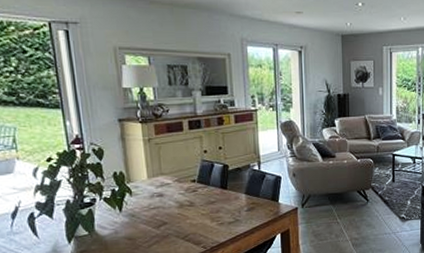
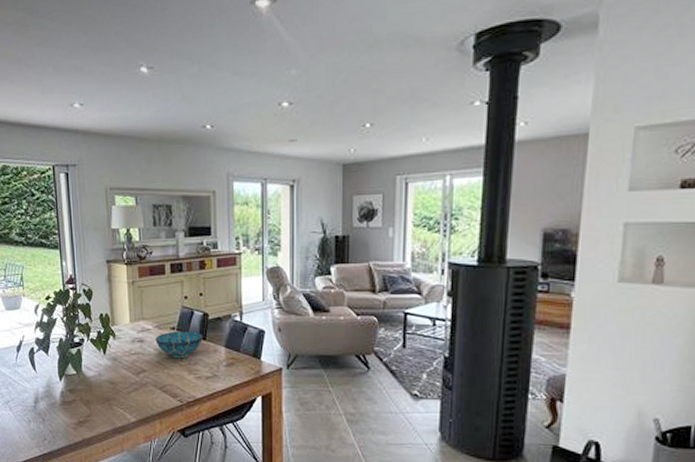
decorative bowl: none [176,182,224,209] -> present [156,331,203,359]

